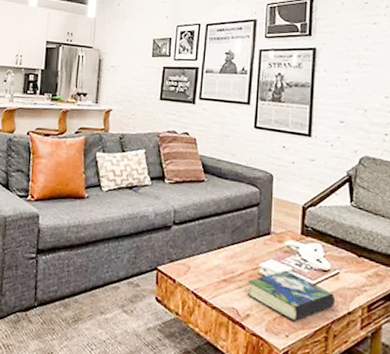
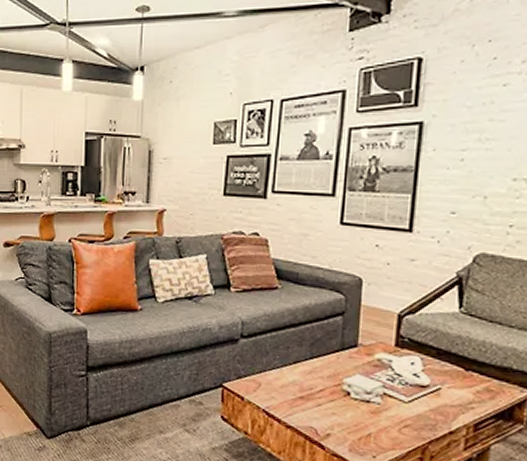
book: present [247,270,336,322] -> none [328,386,435,442]

